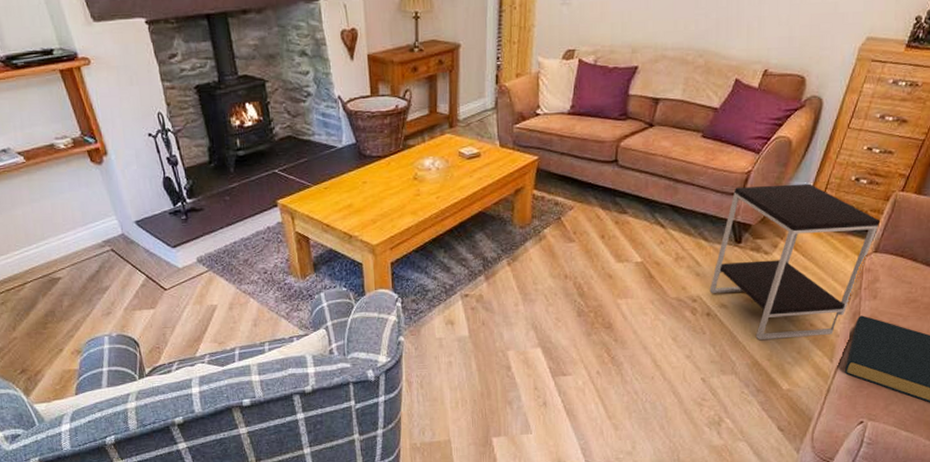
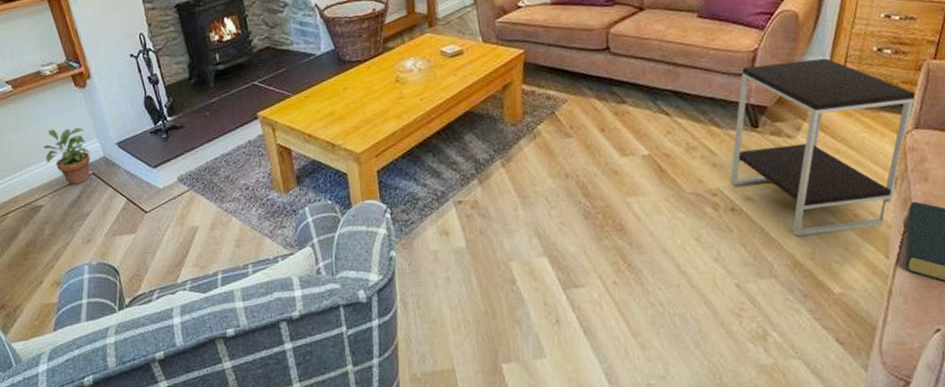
potted plant: none [59,203,109,260] -> present [42,127,91,185]

